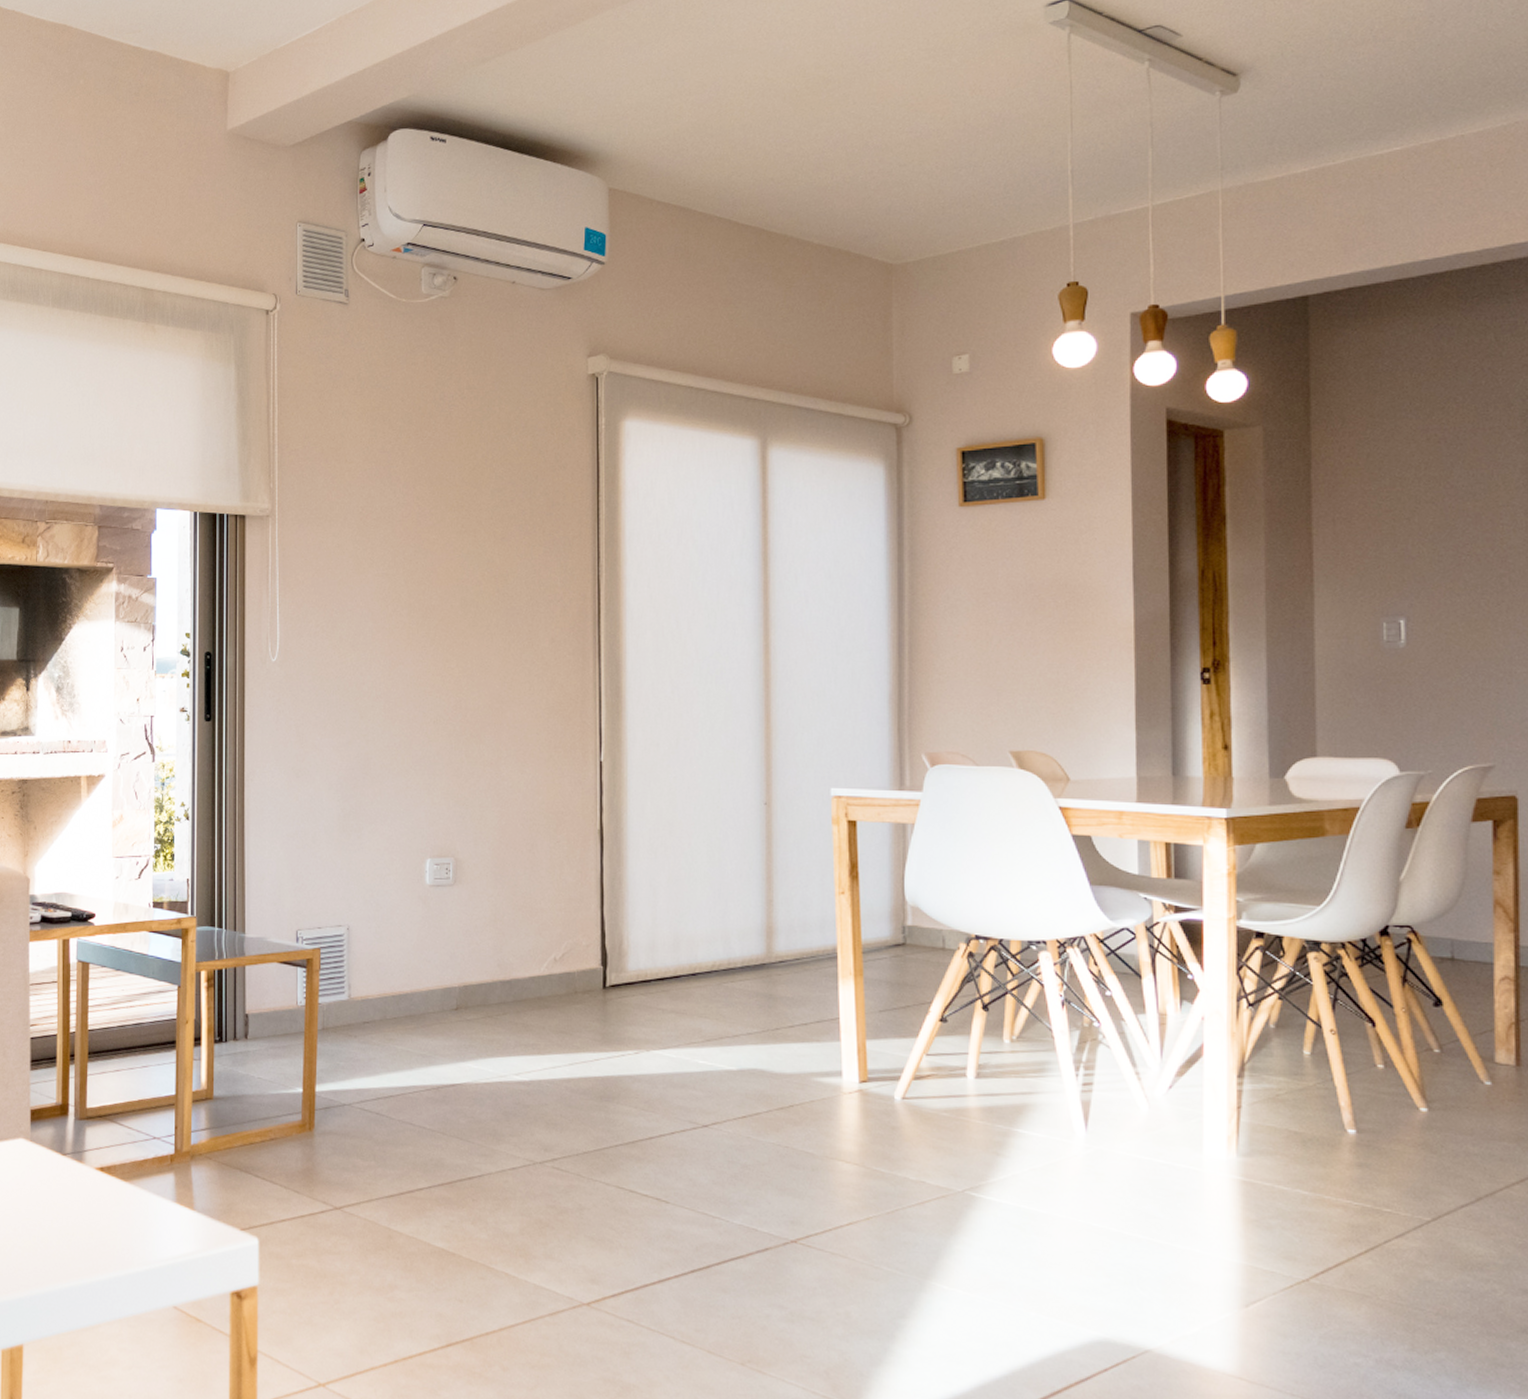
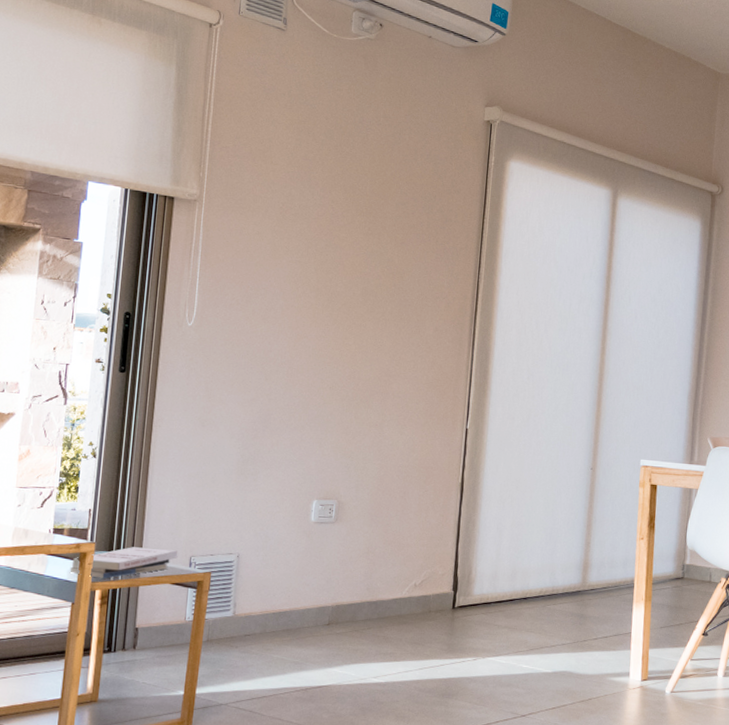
books: none [173,920,283,958] -> present [69,547,178,579]

